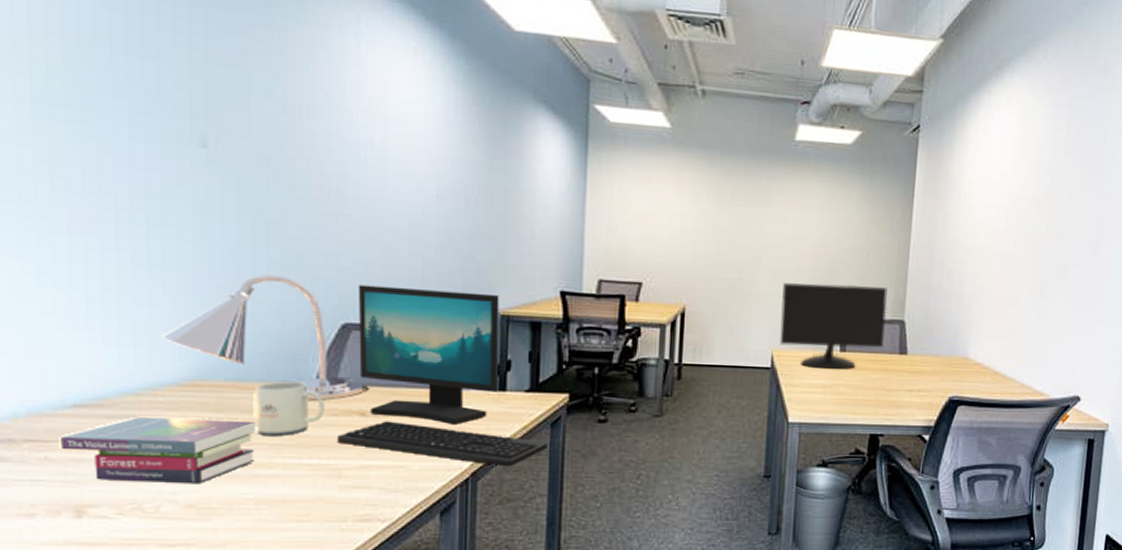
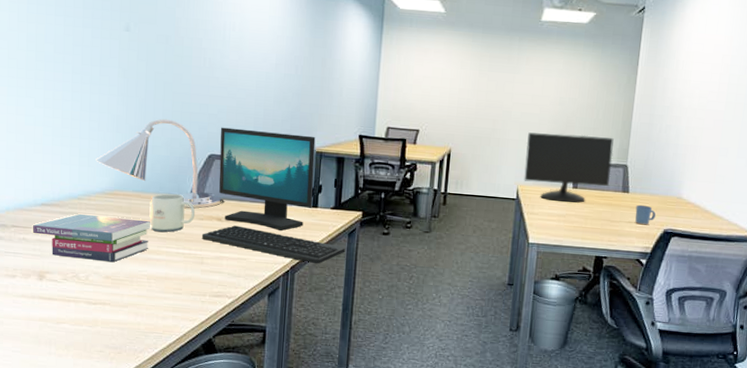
mug: none [915,368,940,393] -> present [635,204,656,225]

